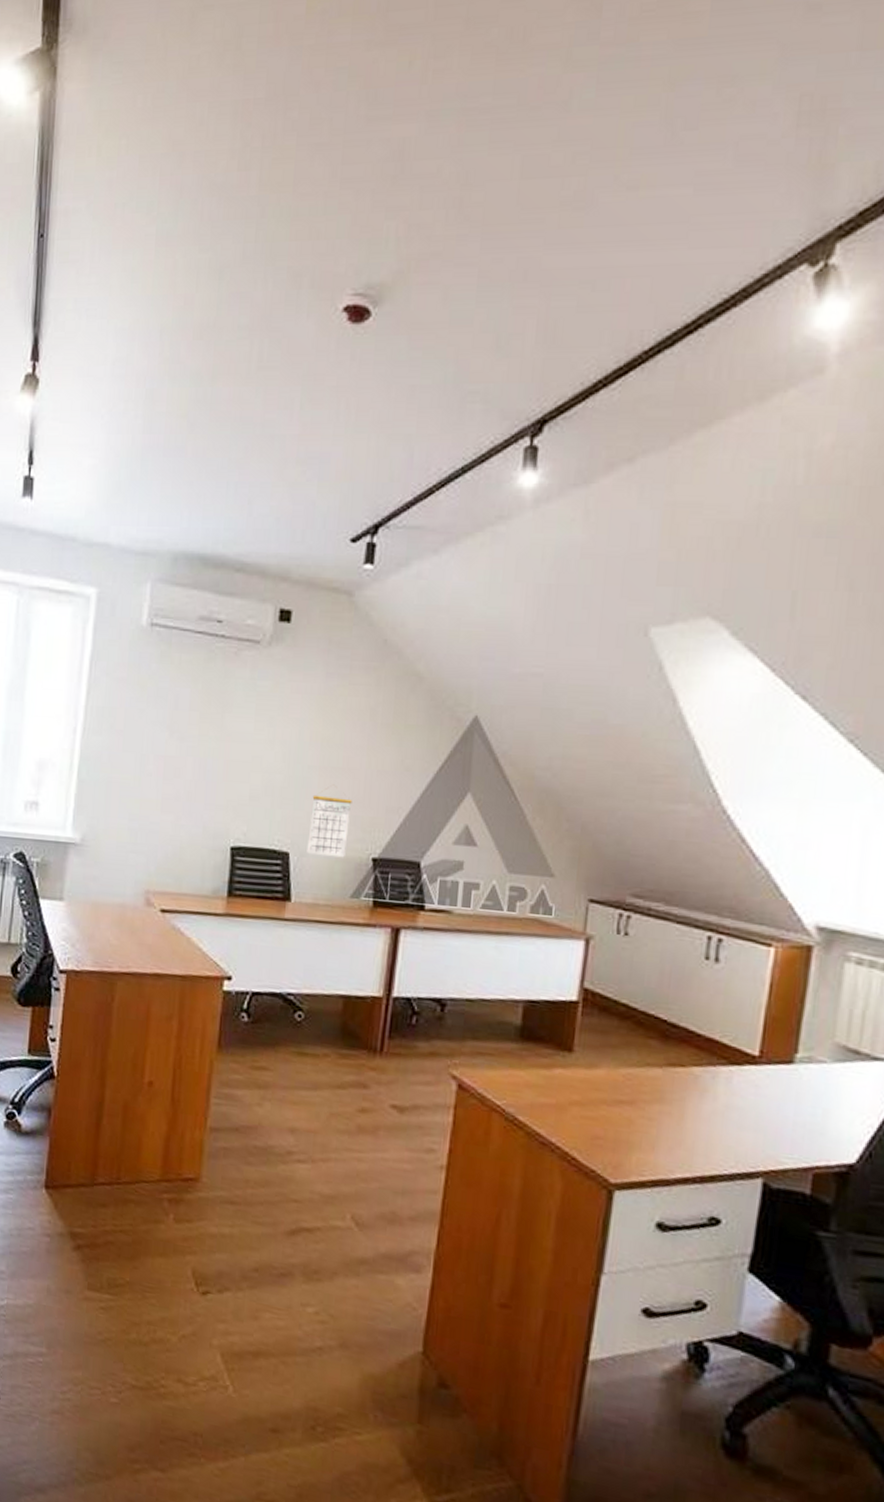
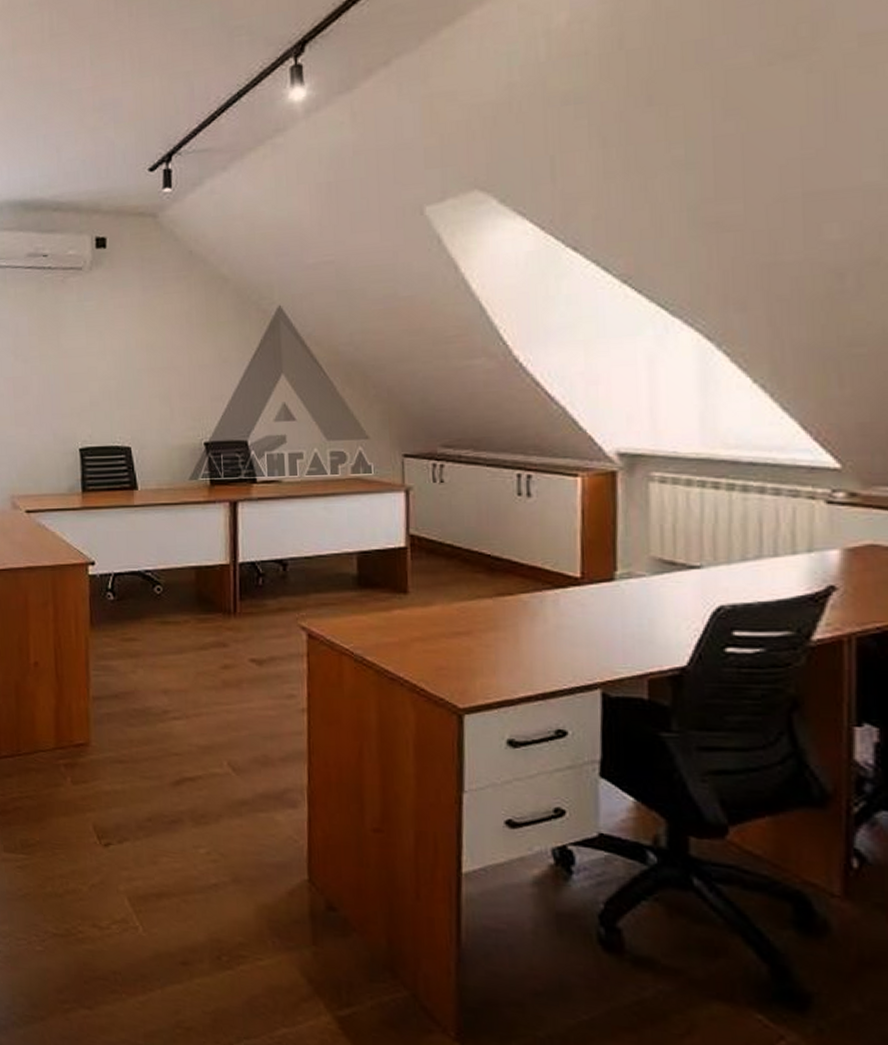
calendar: present [307,788,352,858] -> none [145,387,180,446]

